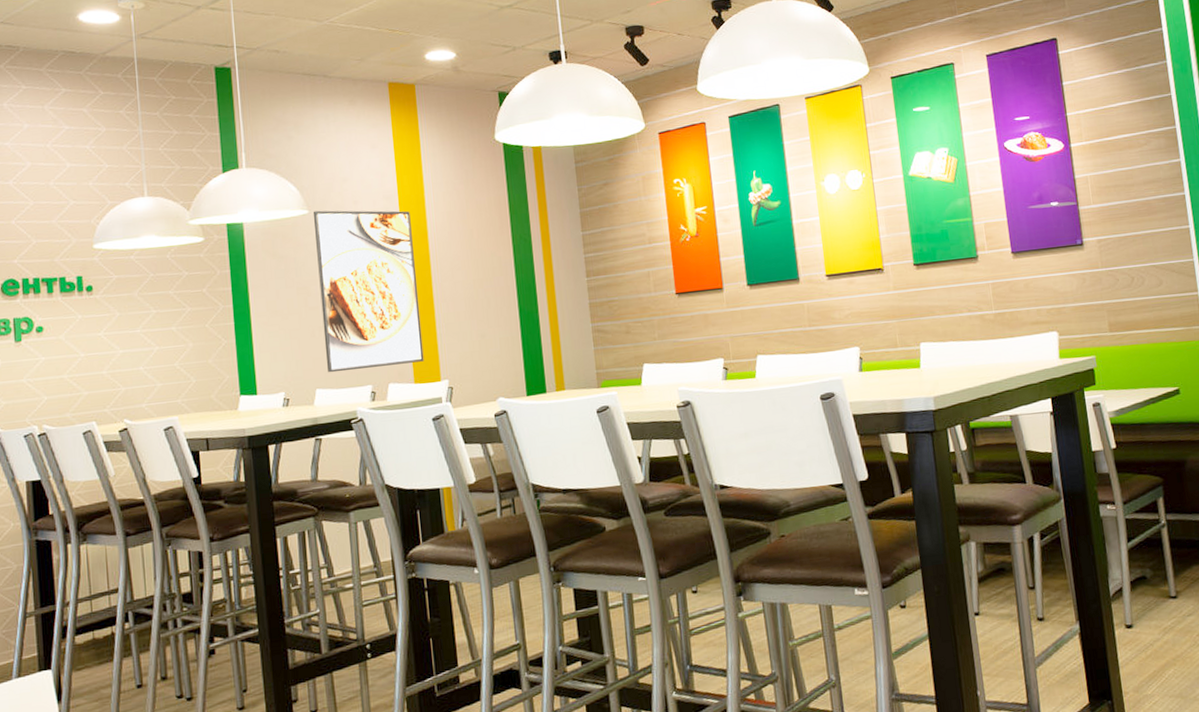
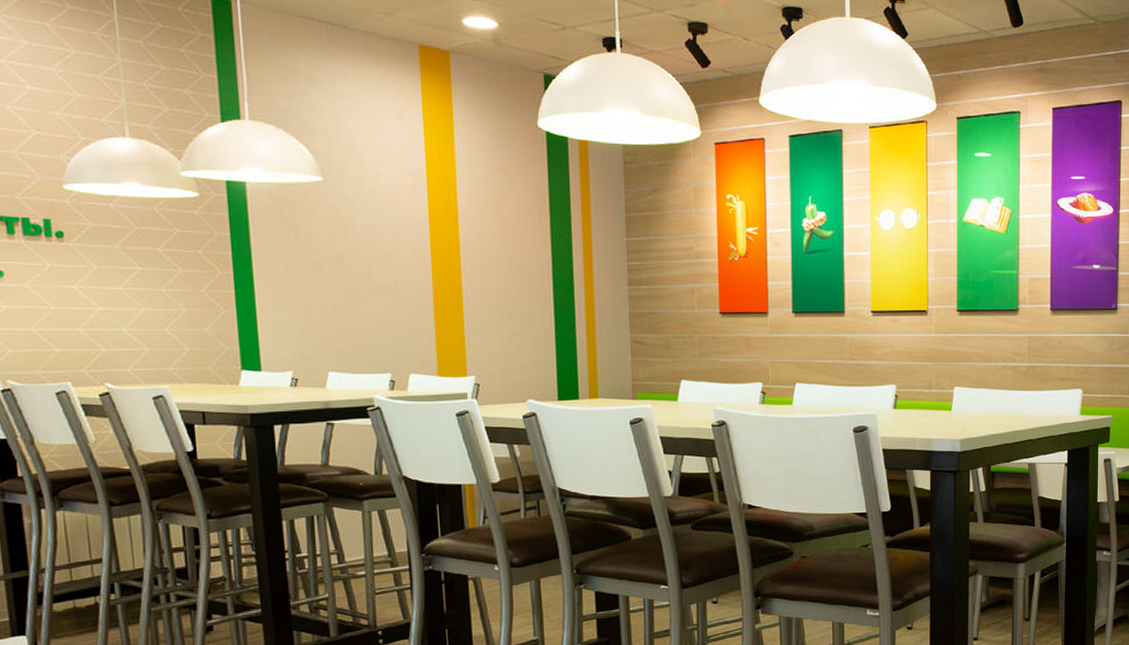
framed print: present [312,210,424,373] -> none [327,179,450,356]

